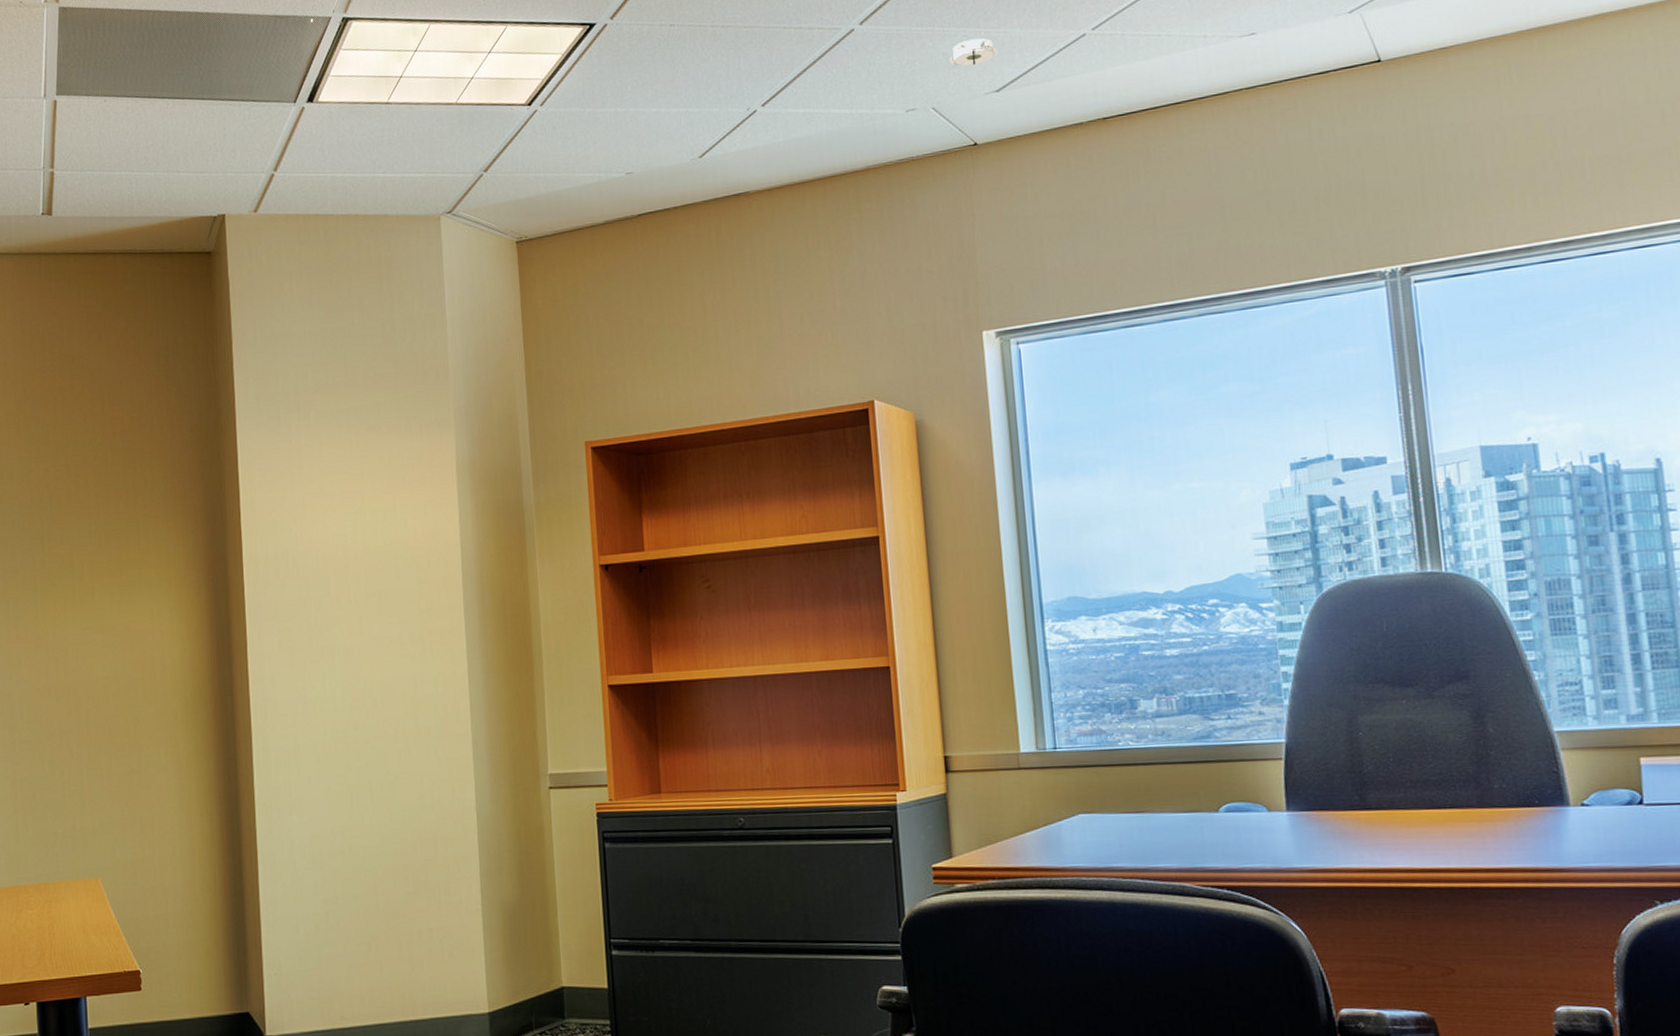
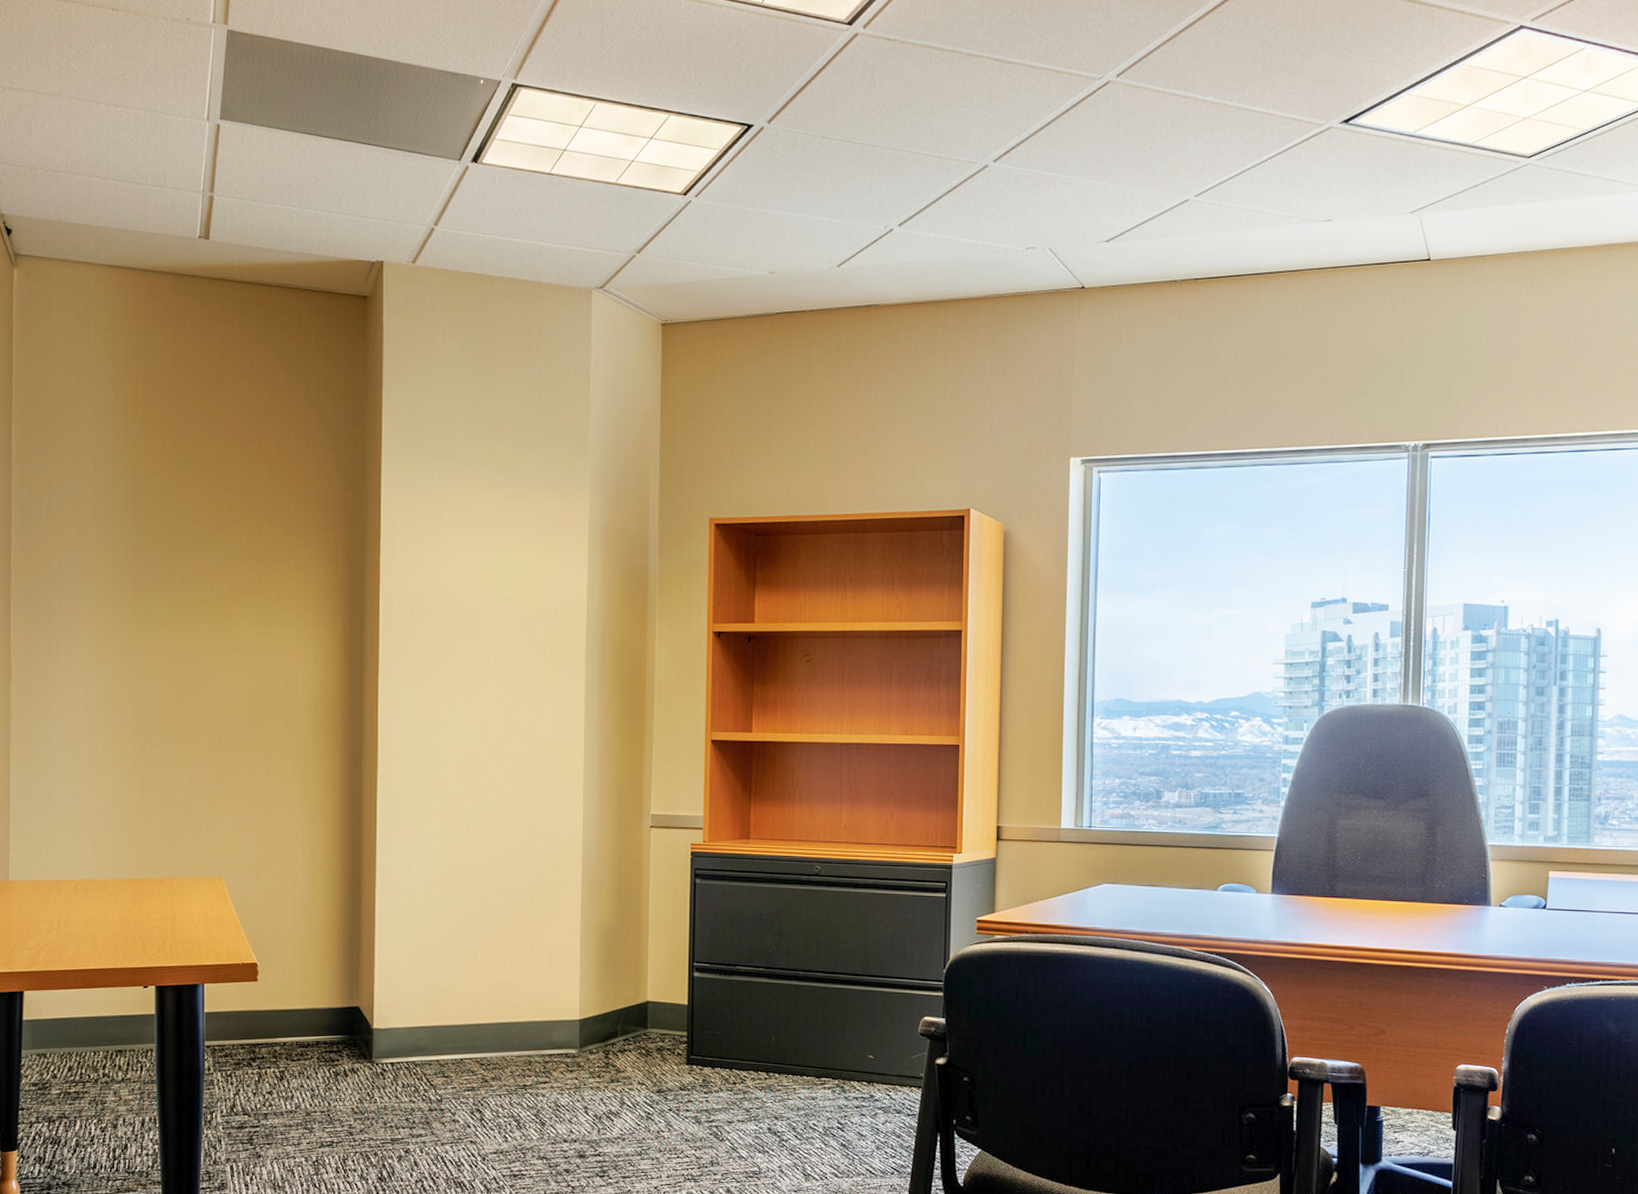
smoke detector: present [949,38,998,69] -> none [1068,190,1112,215]

